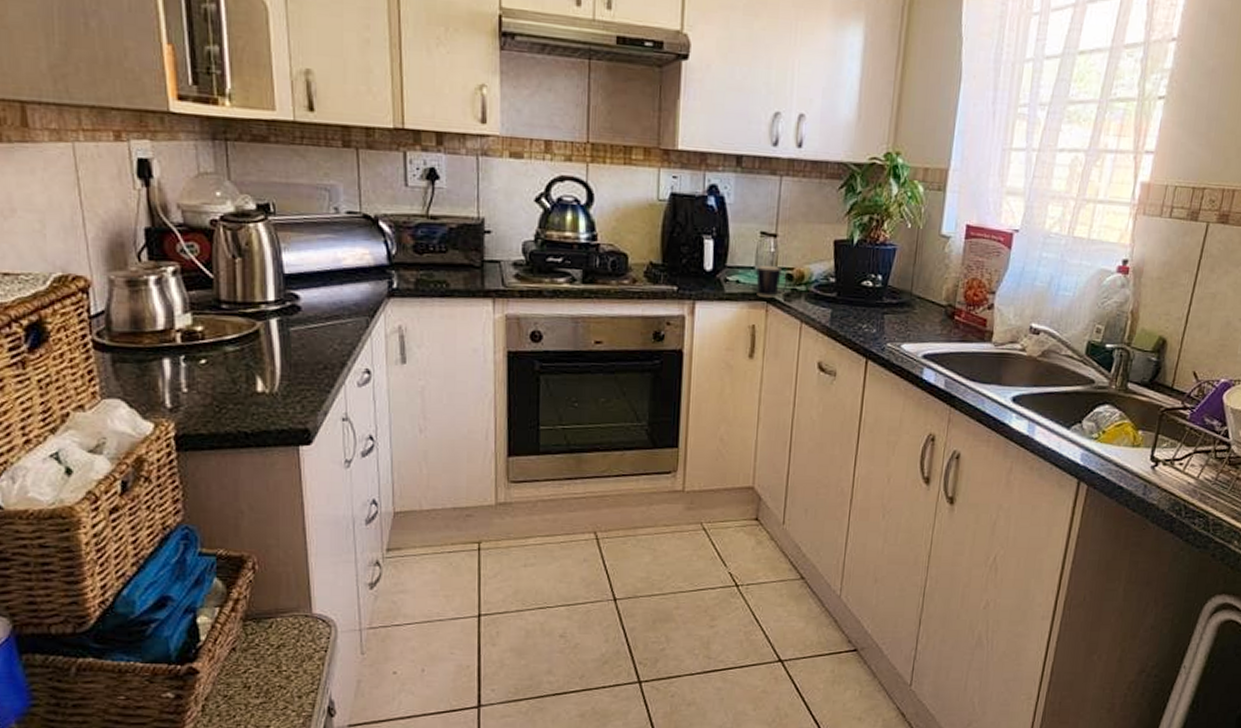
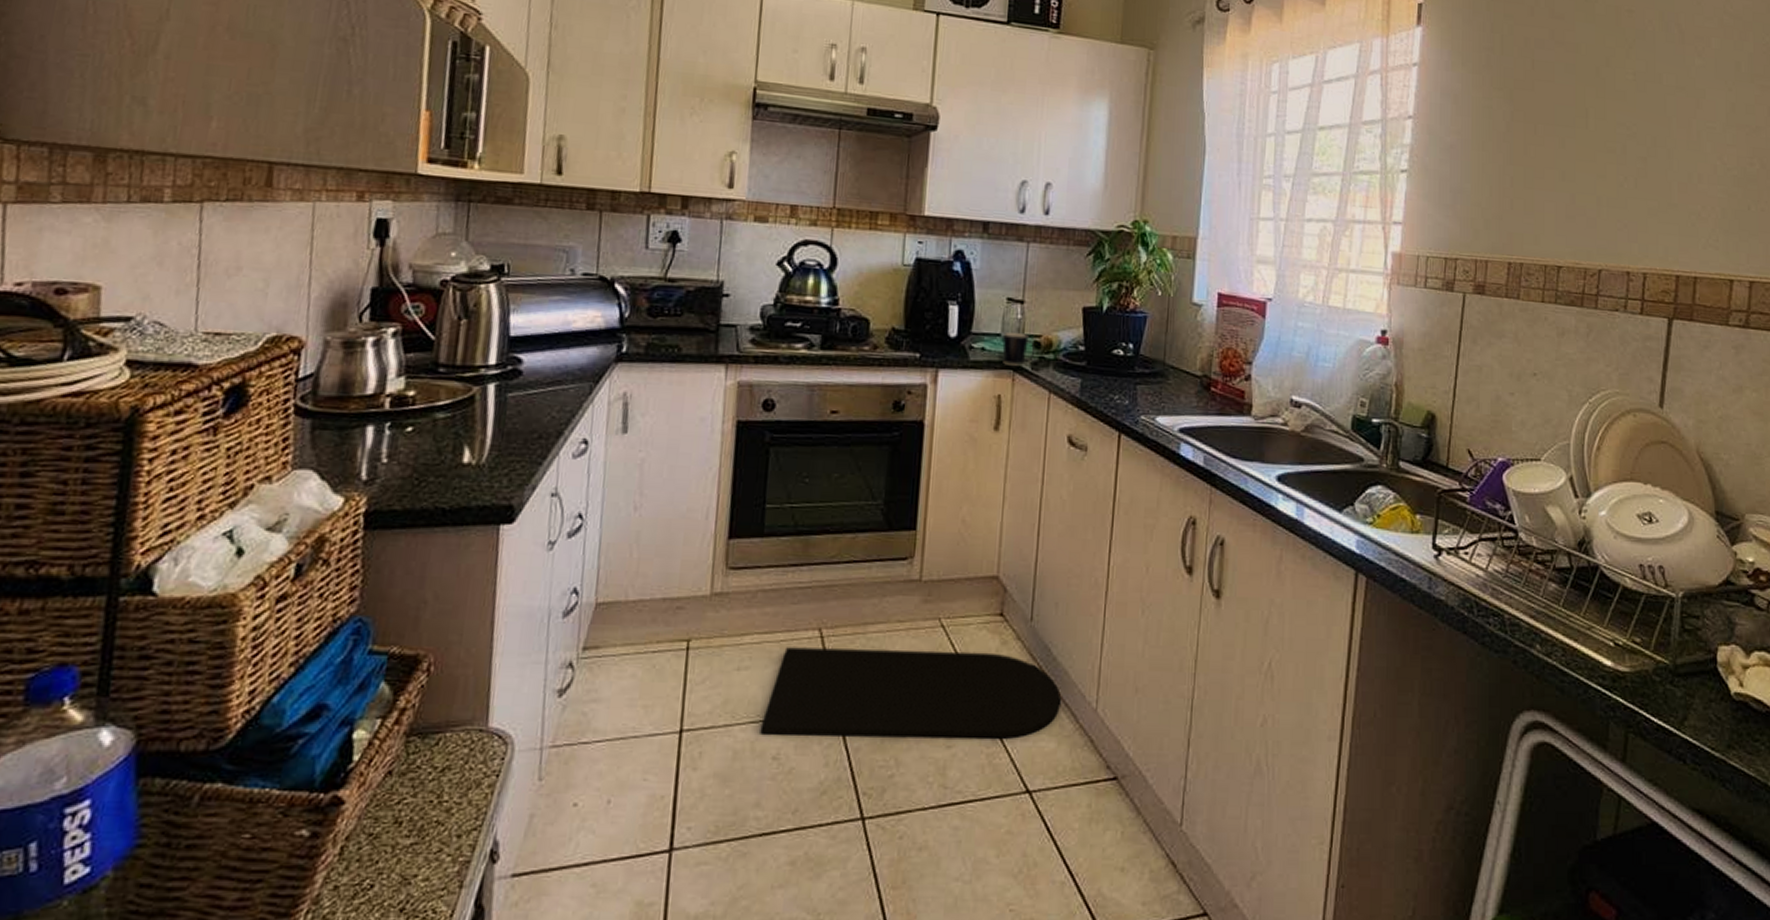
door mat: none [548,547,809,620] -> present [760,647,1061,739]

